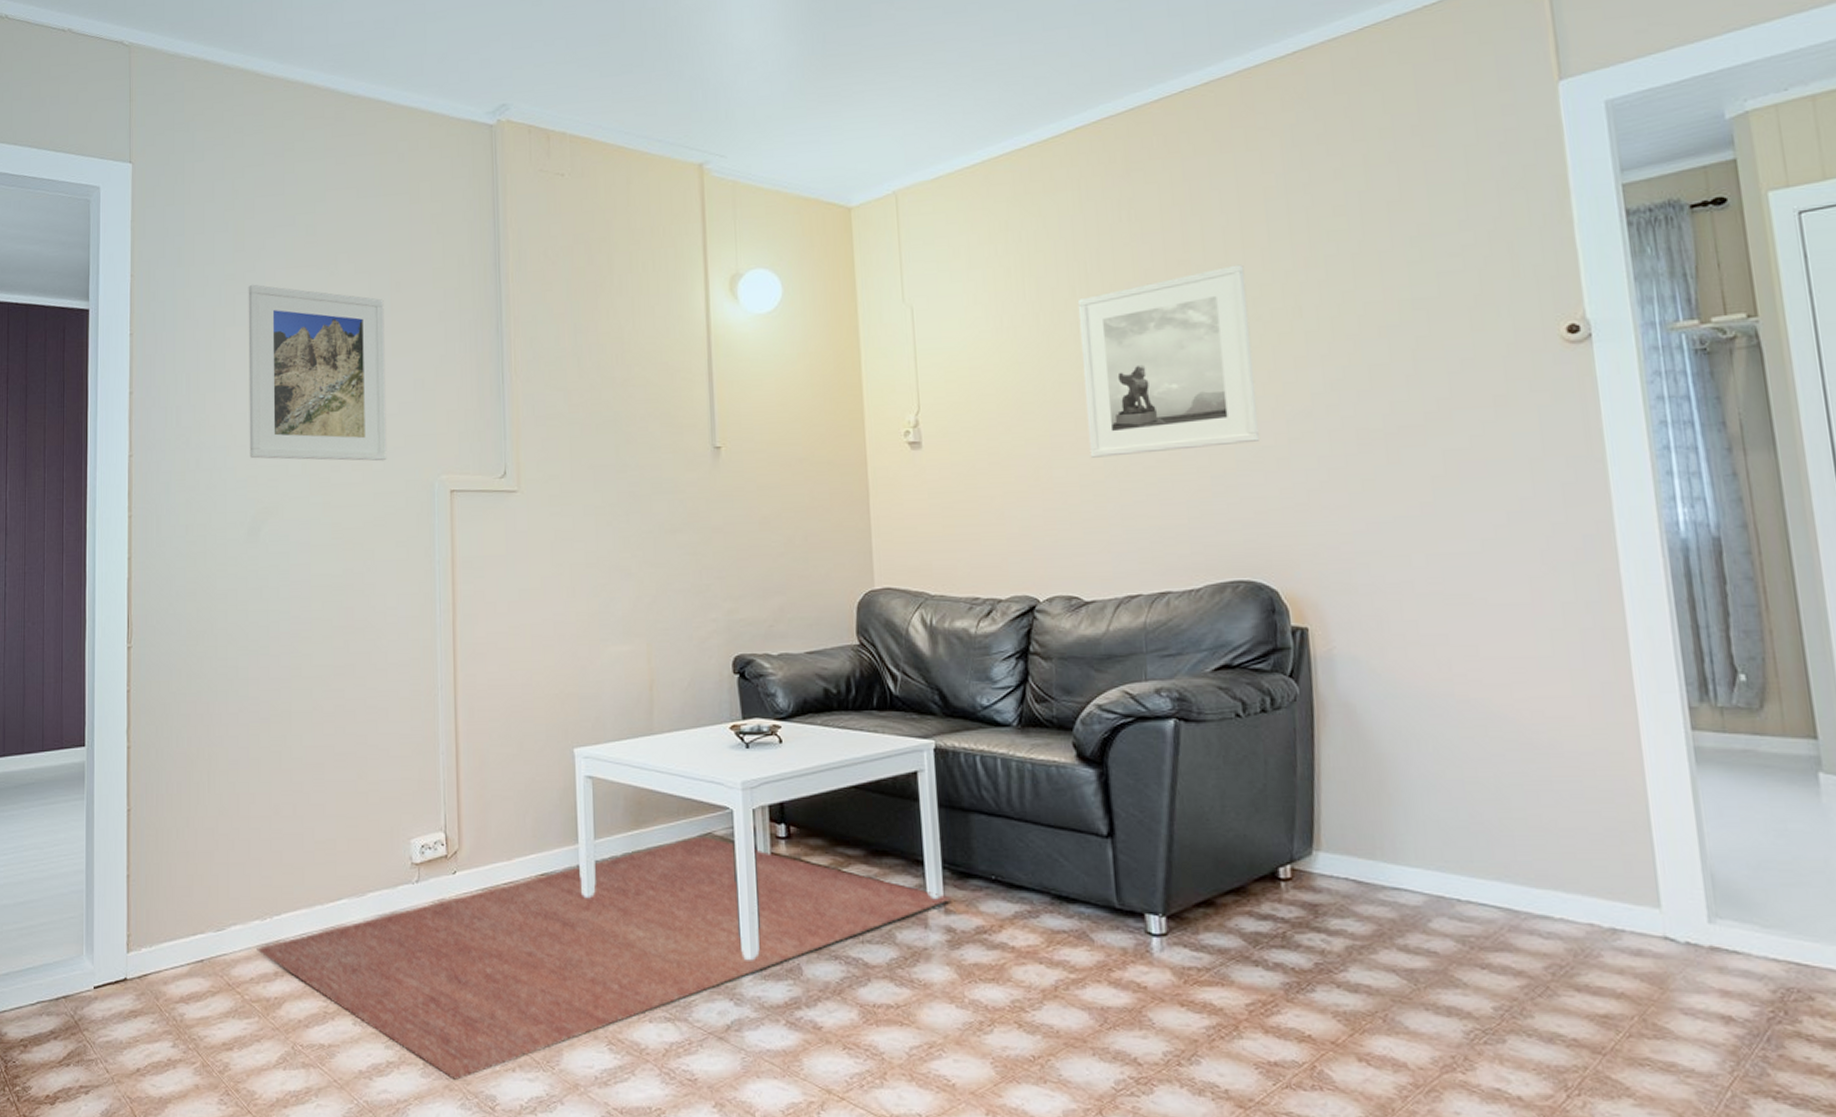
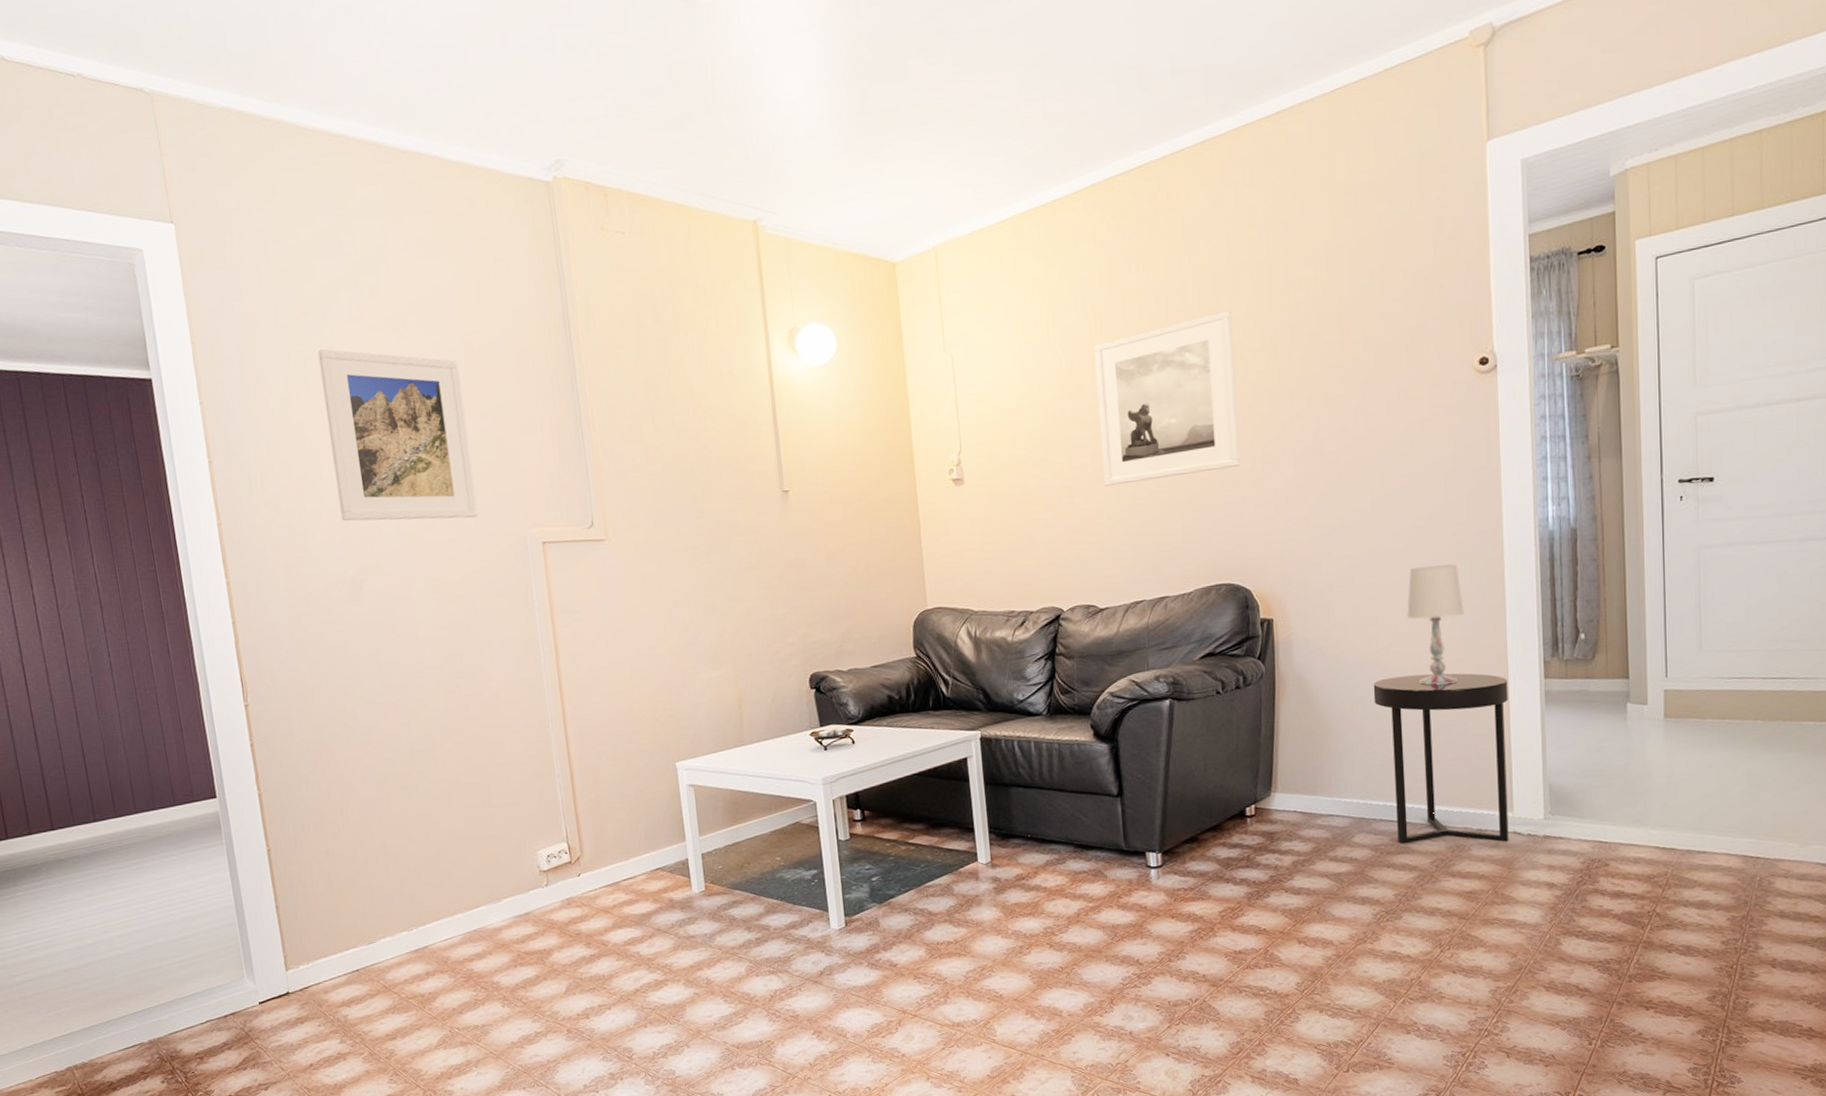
rug: present [257,837,952,1080] -> none [407,825,997,1040]
side table: none [1447,712,1658,950] -> present [1373,673,1509,844]
table lamp: none [1489,573,1569,727] -> present [1407,564,1464,685]

